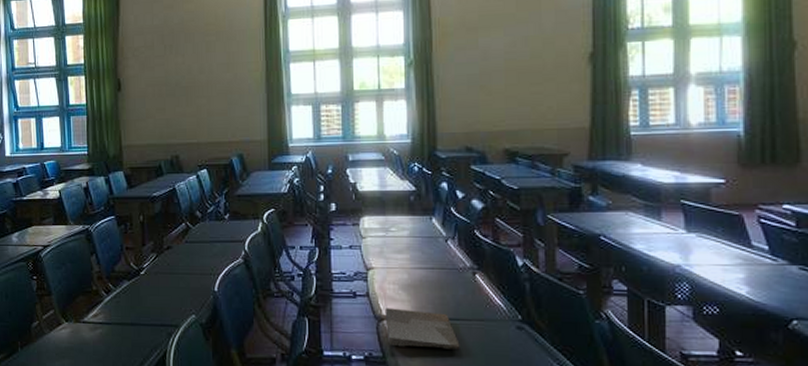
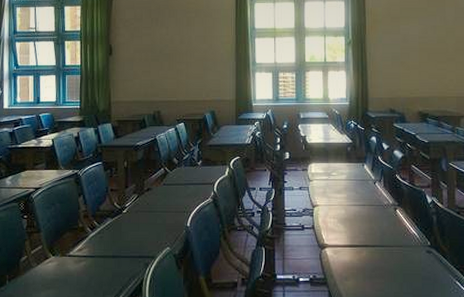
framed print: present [385,308,460,349] -> none [326,238,384,270]

